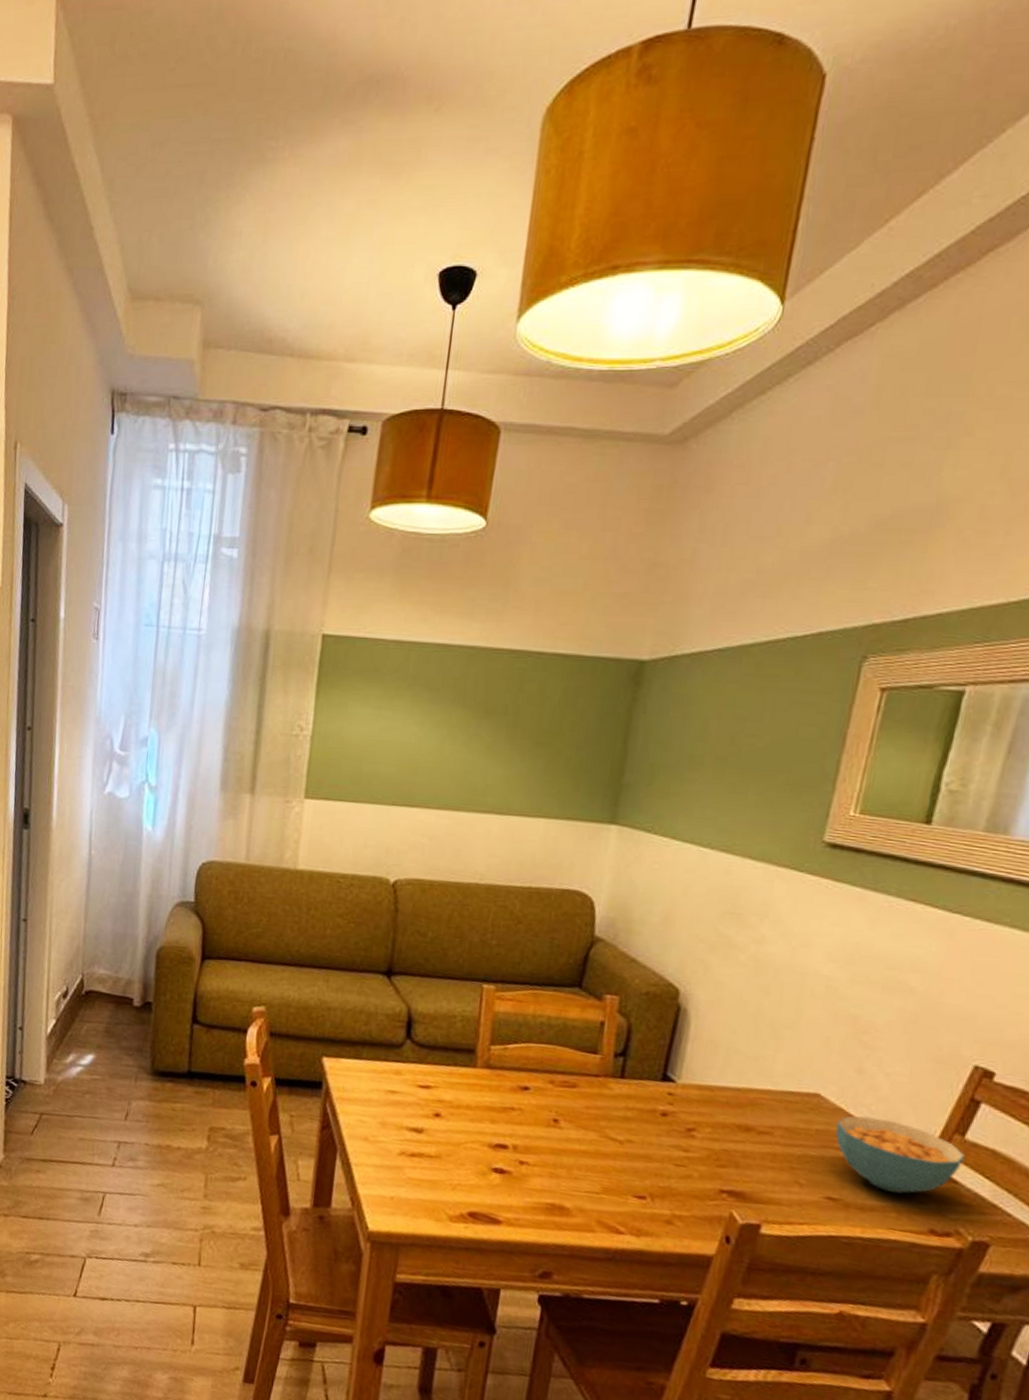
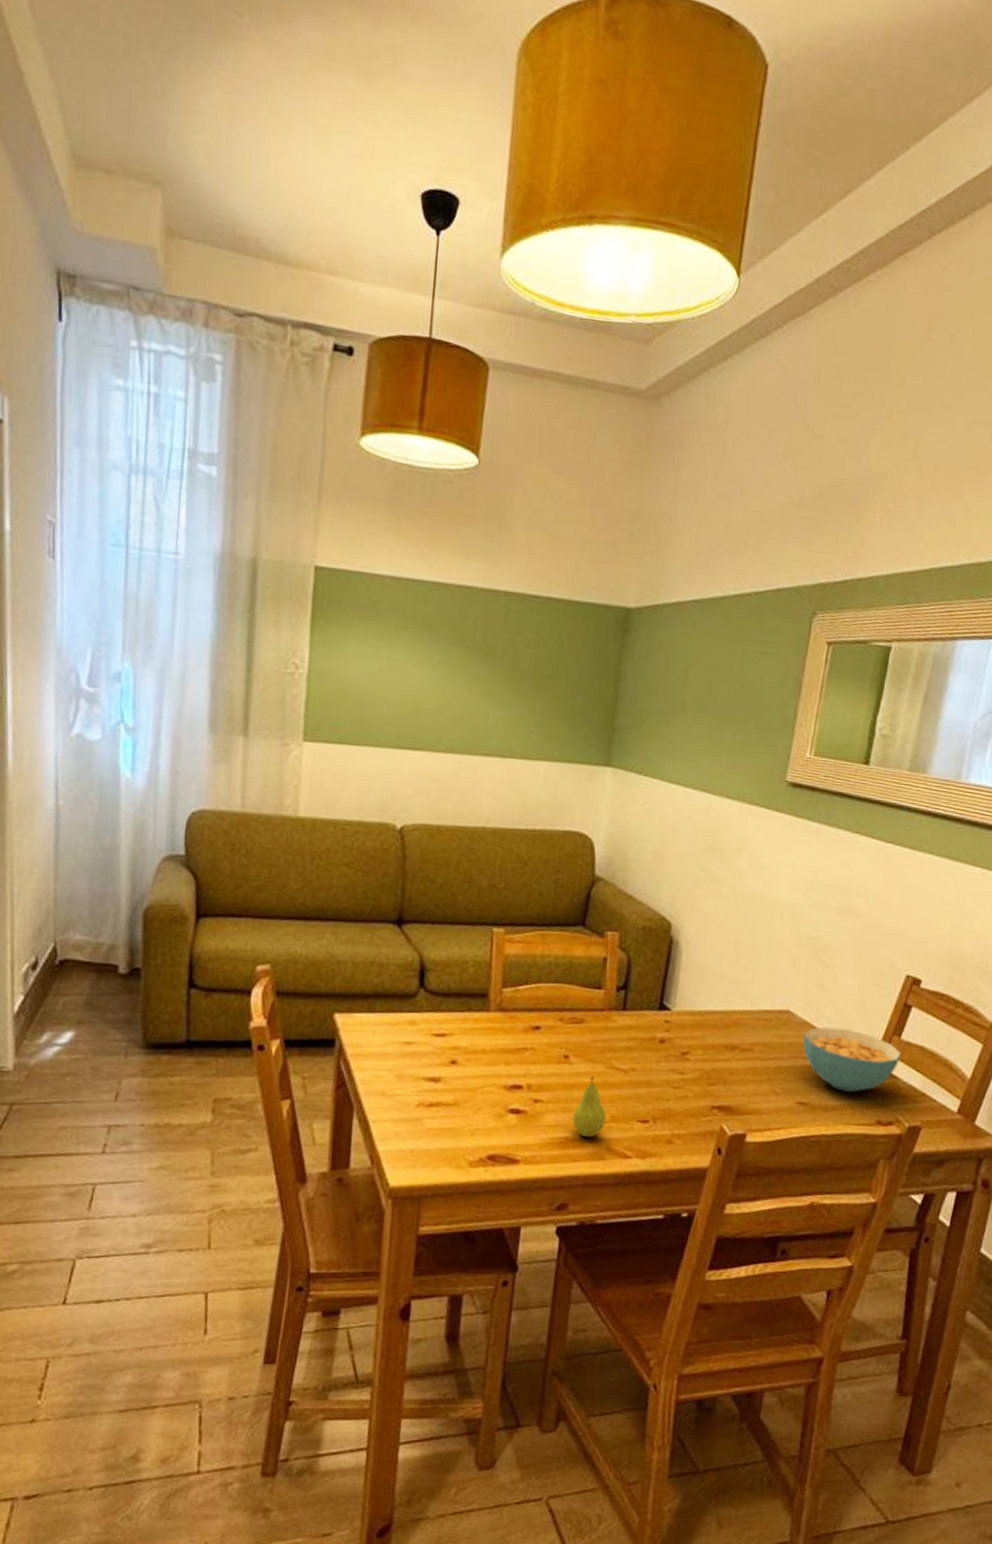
fruit: none [560,1143,598,1208] -> present [573,1075,606,1138]

